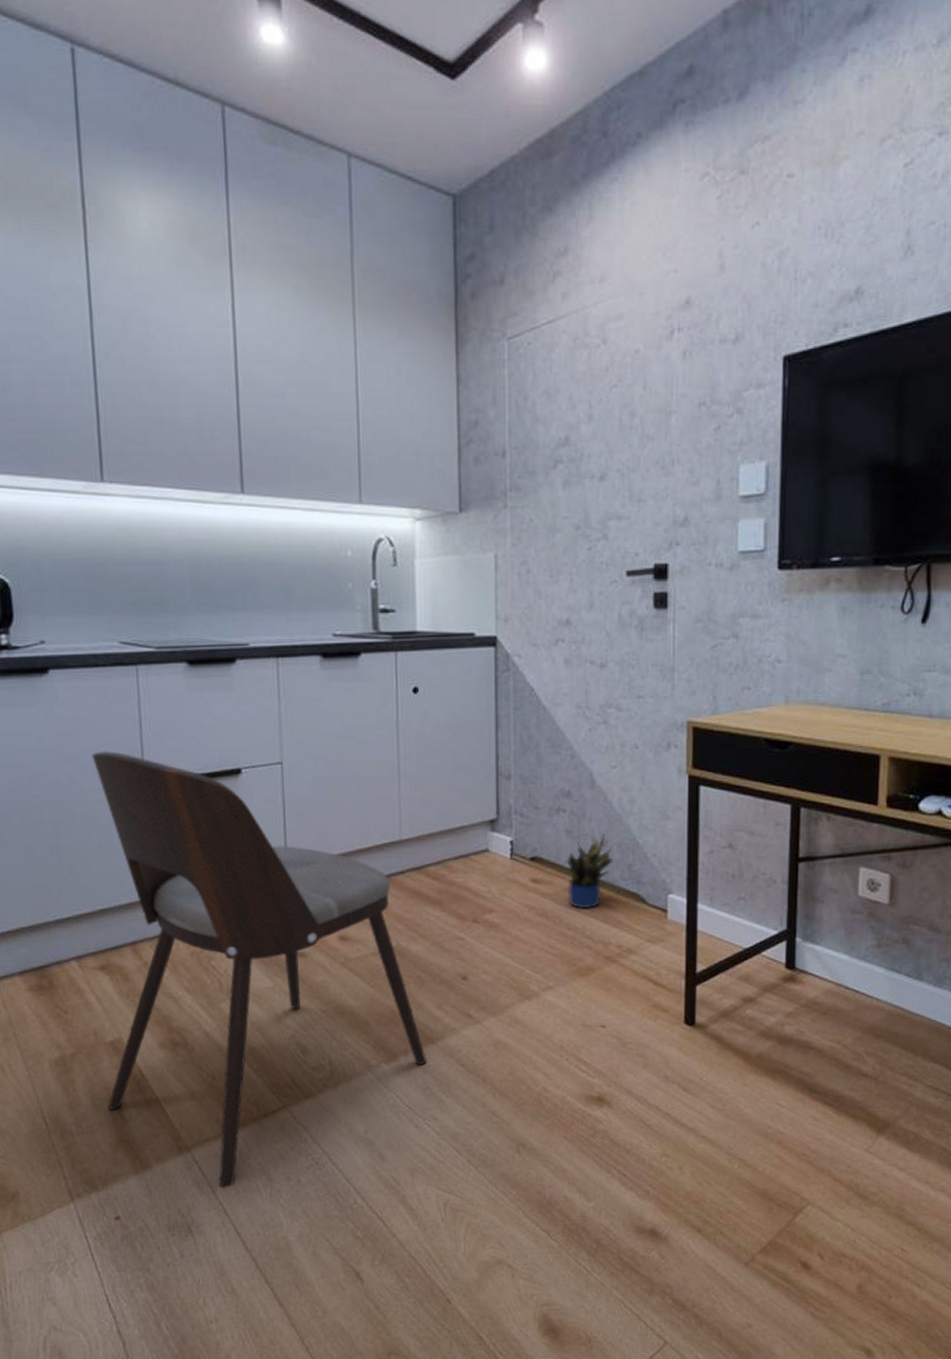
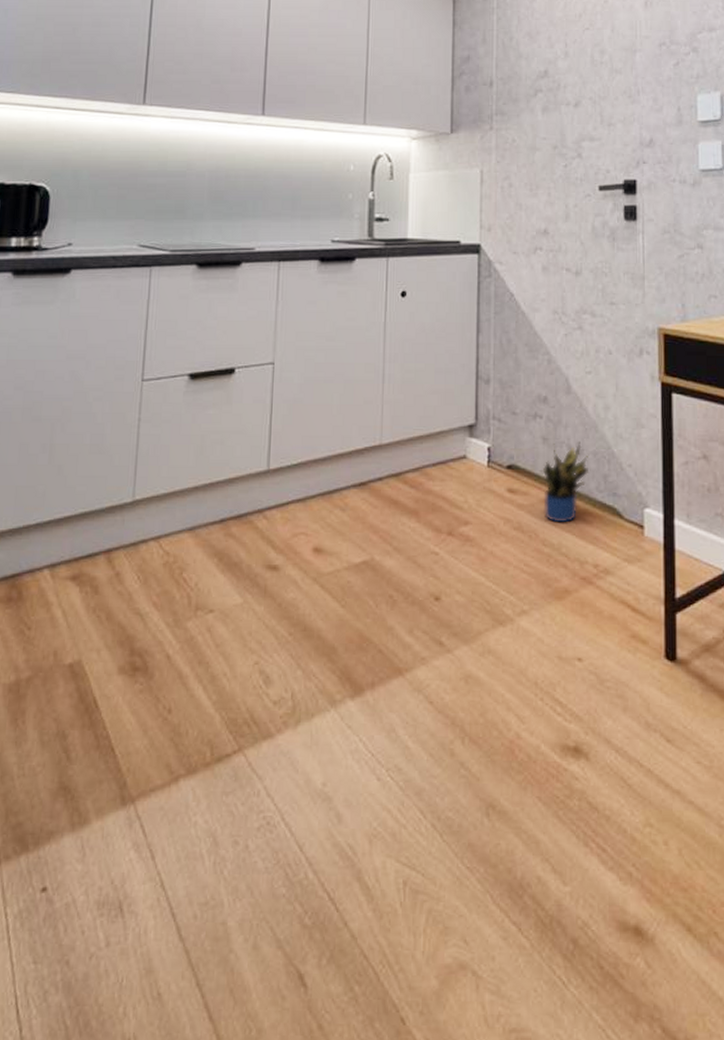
dining chair: present [92,751,427,1189] -> none [55,349,394,854]

